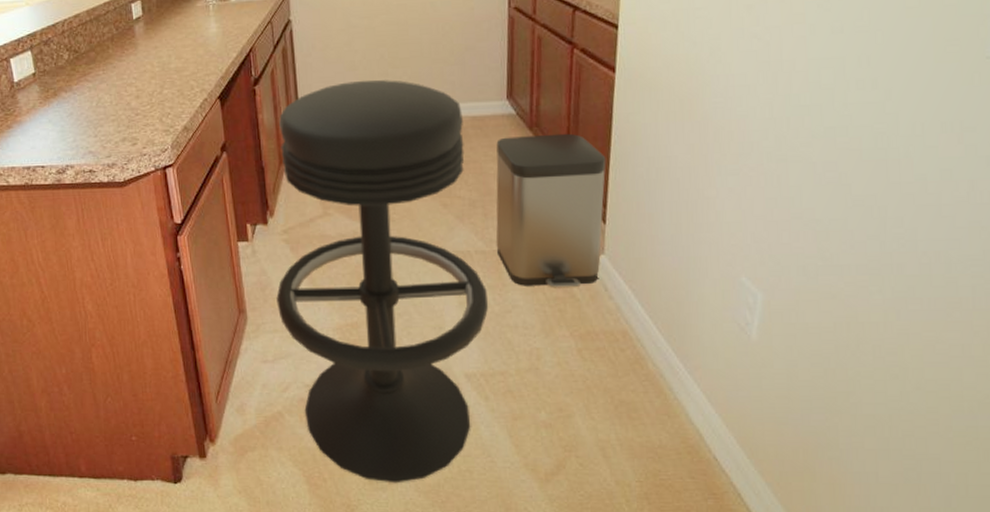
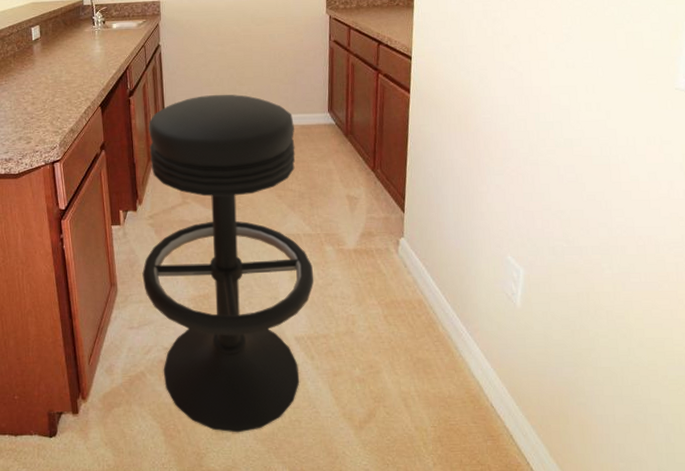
pedal bin: present [496,133,607,288] -> none [320,140,404,265]

